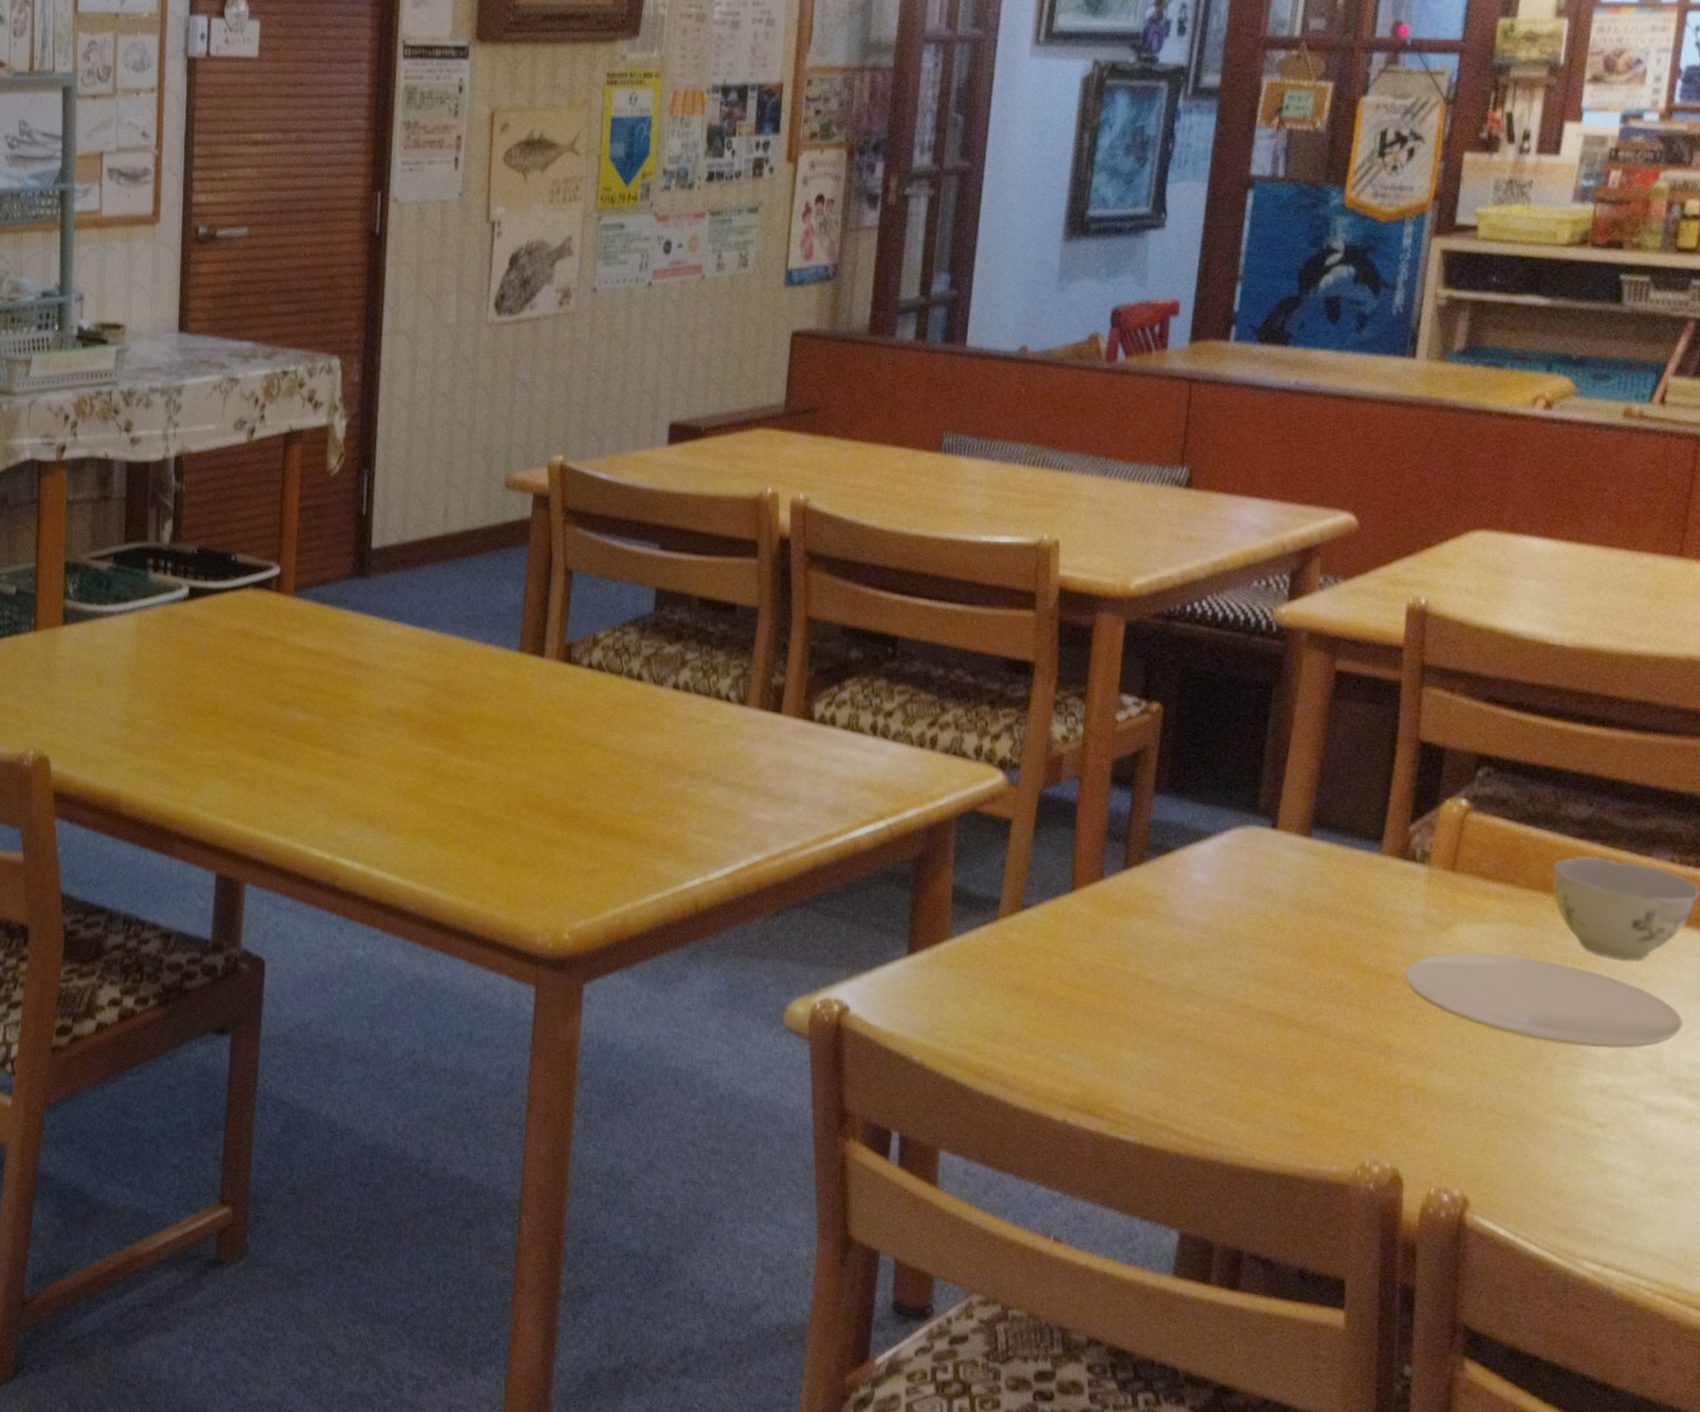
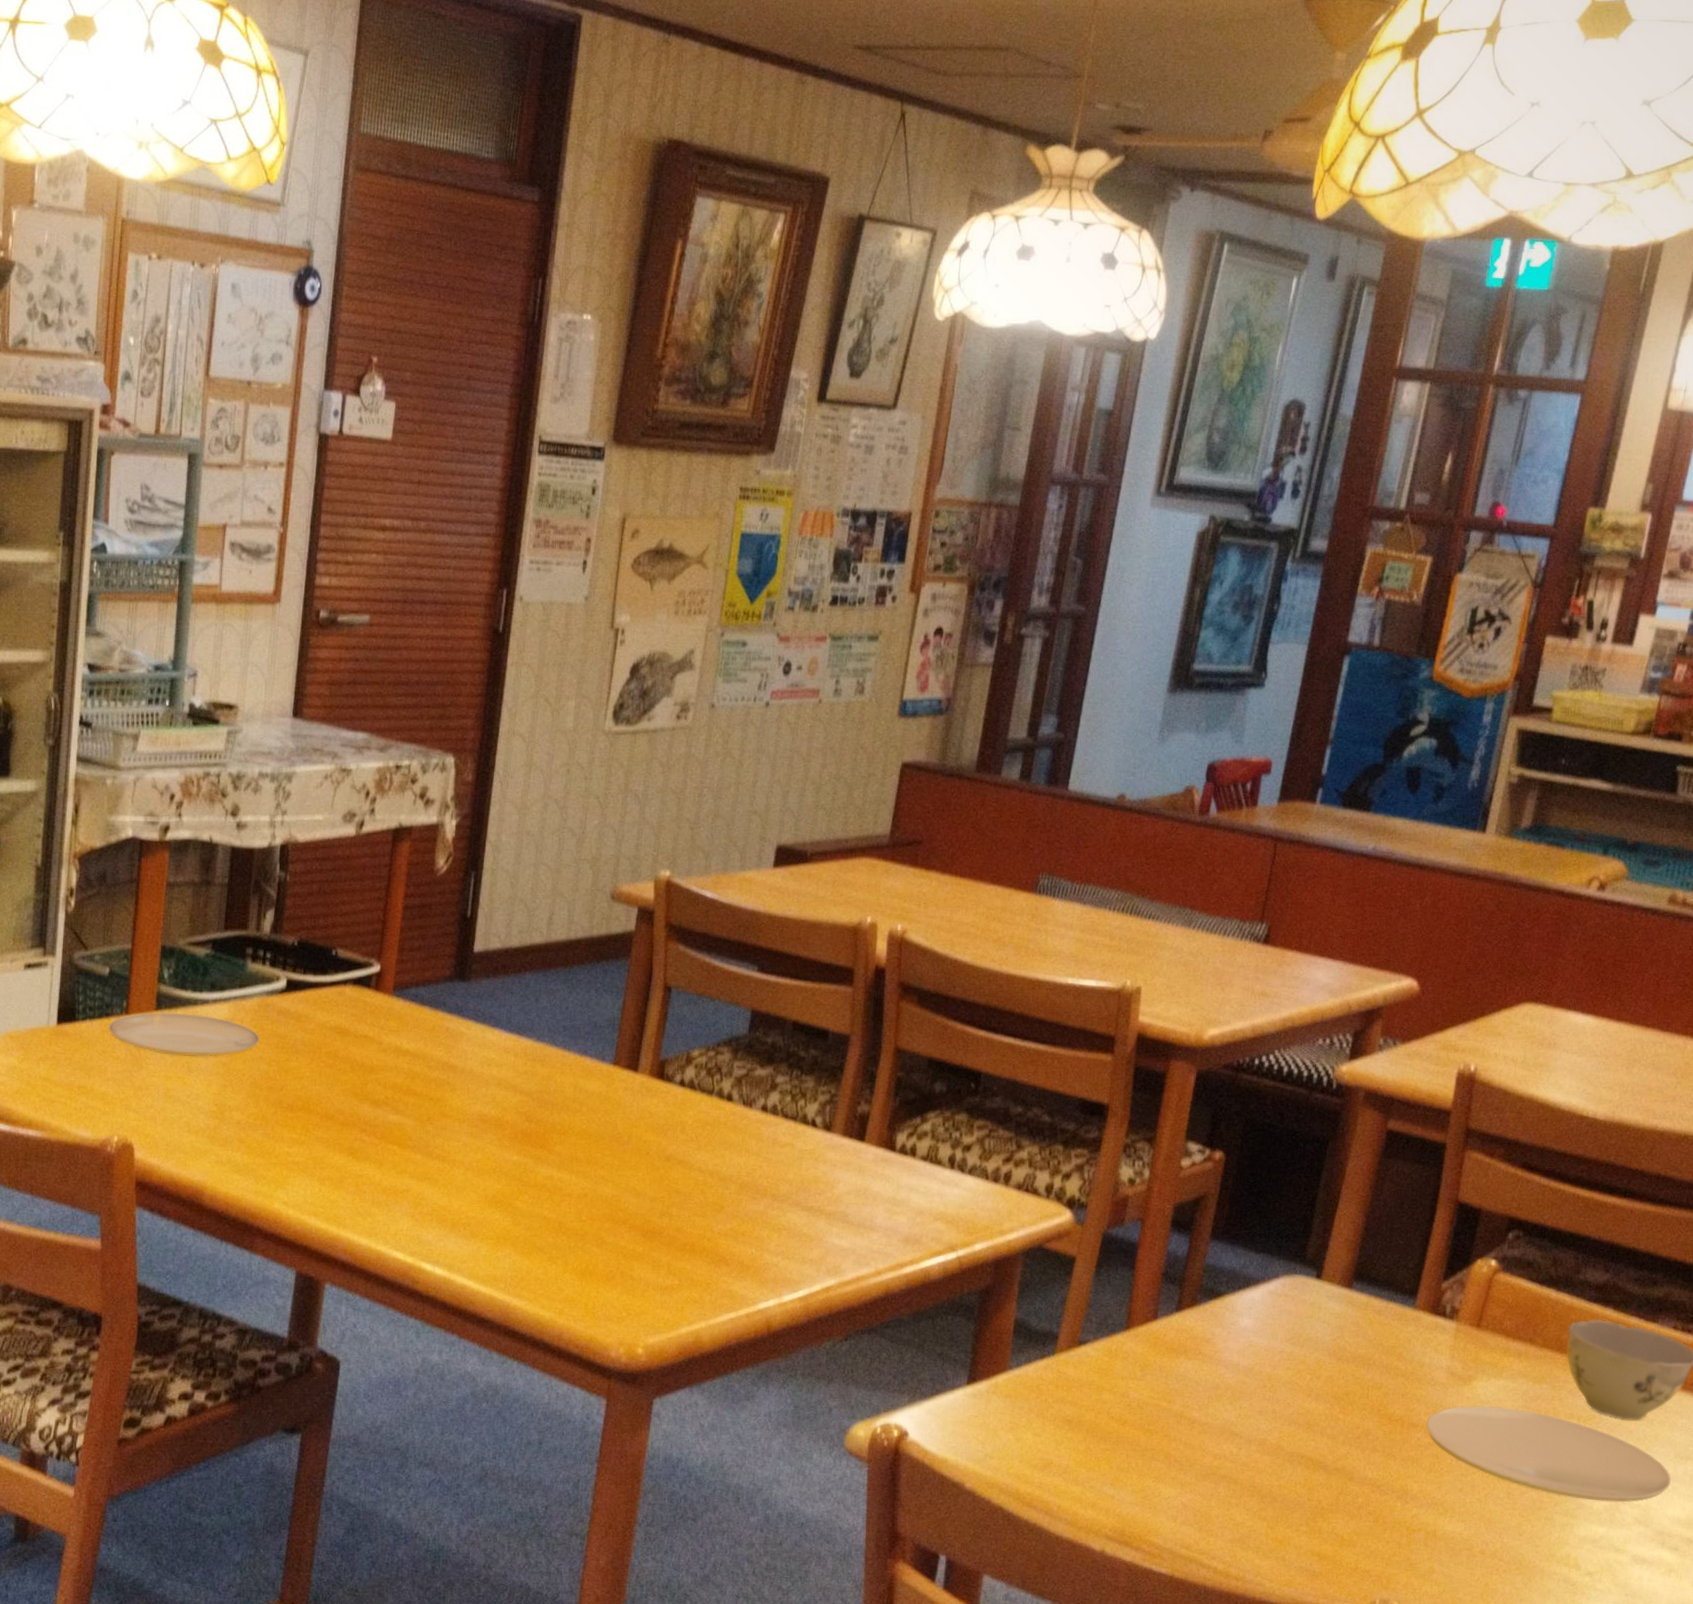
plate: none [18,626,166,668] -> present [108,1012,259,1057]

